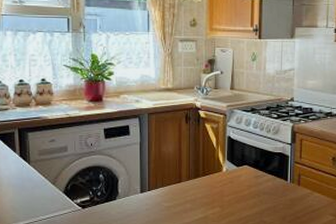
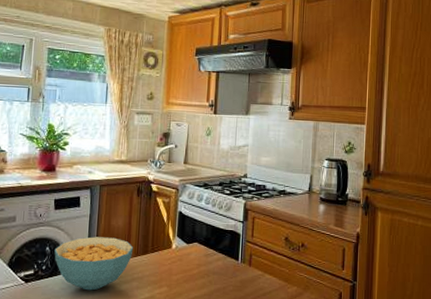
cereal bowl: none [108,163,185,214] -> present [54,237,134,291]

